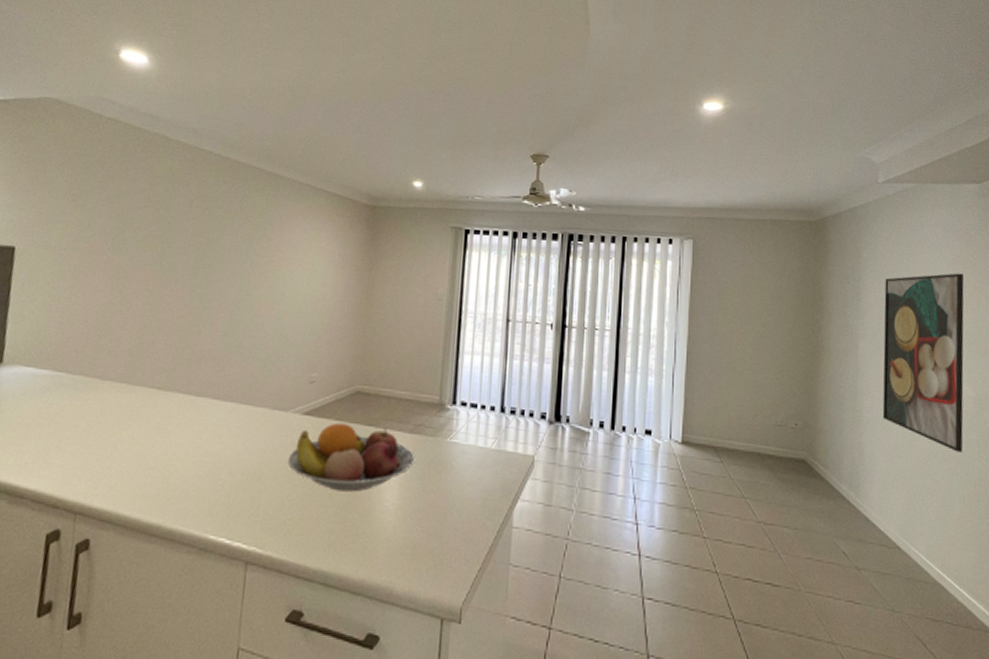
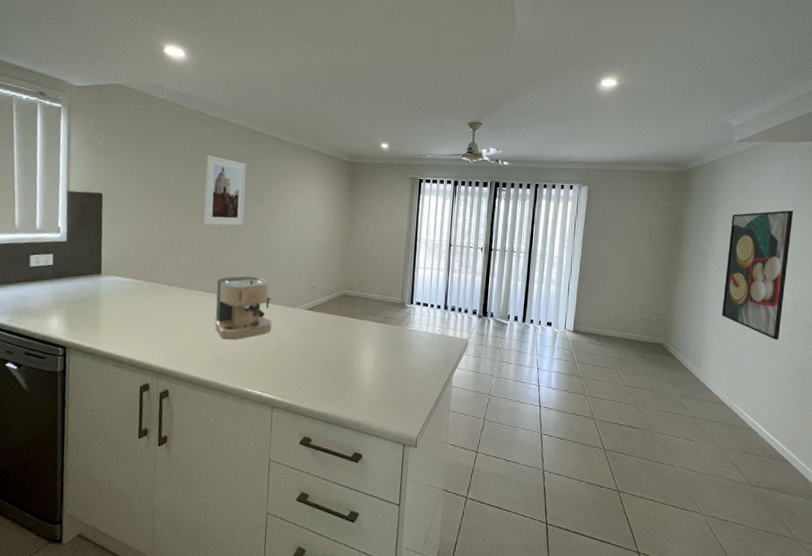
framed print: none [159,194,225,293] -> present [203,154,246,226]
coffee maker: none [166,365,252,461] -> present [214,276,272,340]
fruit bowl: present [287,422,416,492] -> none [297,315,385,362]

